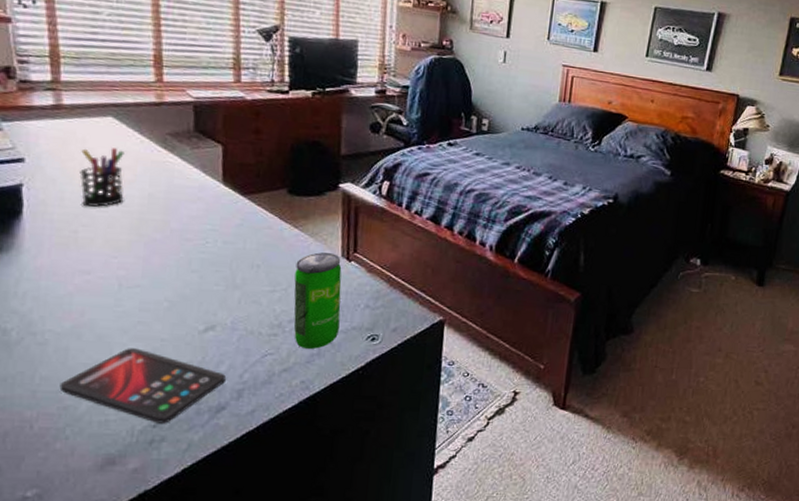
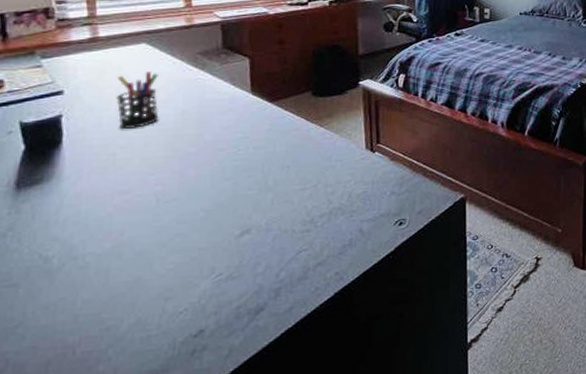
smartphone: present [59,348,226,423] -> none [101,260,263,333]
beverage can: present [293,252,342,349] -> none [323,147,368,240]

